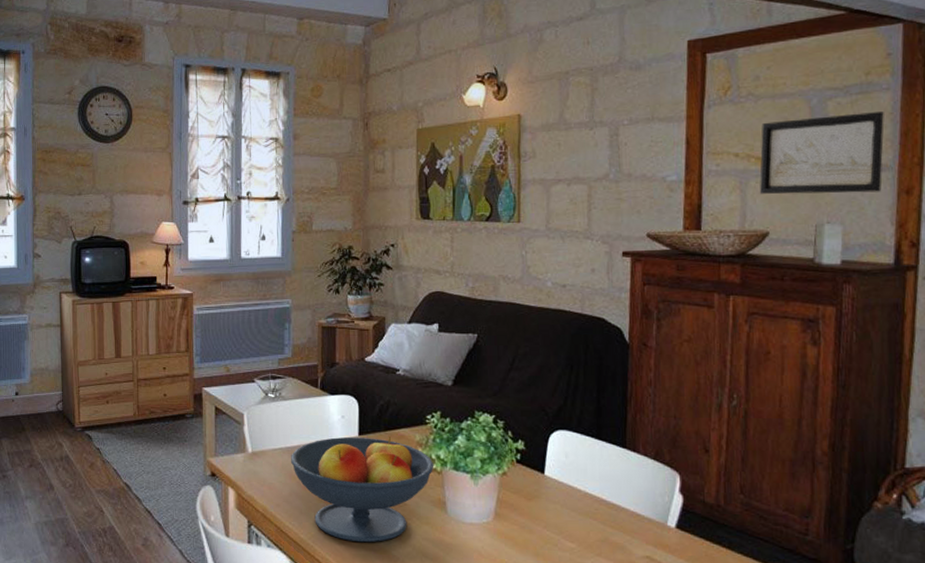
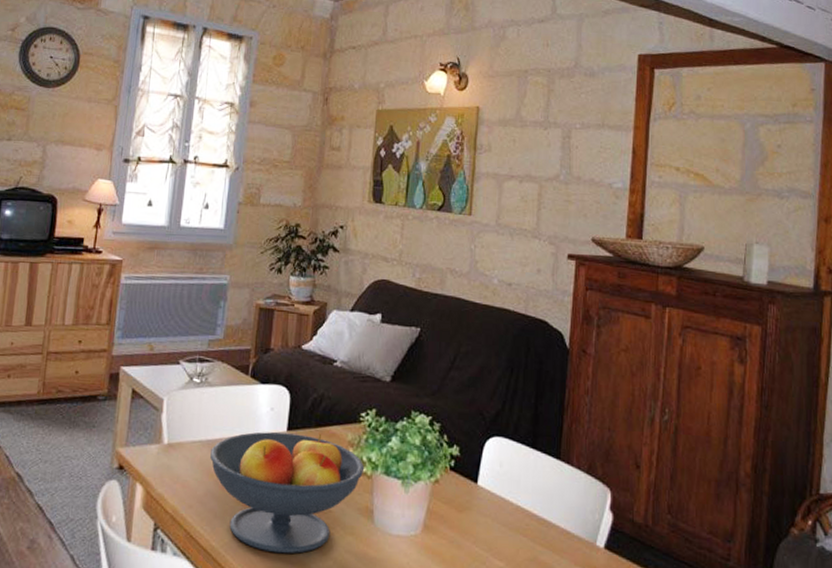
wall art: present [759,112,884,195] -> none [697,140,808,218]

